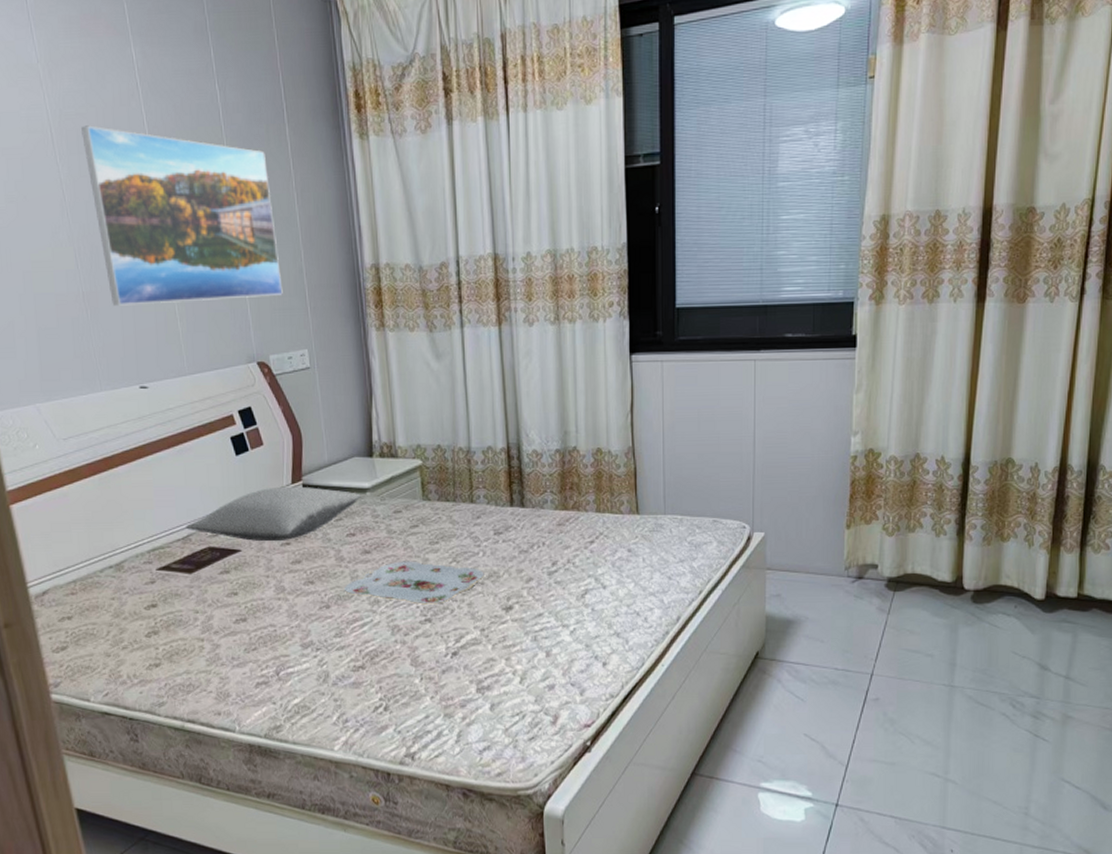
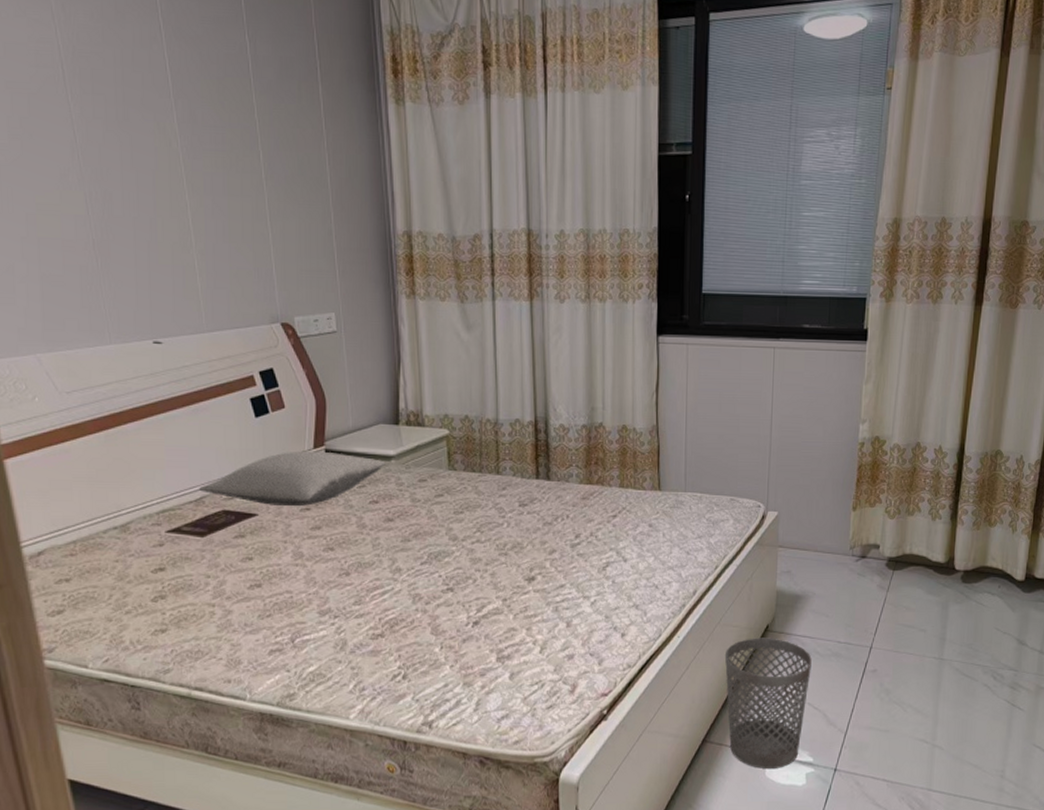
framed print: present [81,125,283,306] -> none [97,65,311,257]
serving tray: present [343,561,484,605] -> none [364,530,508,574]
wastebasket: none [712,665,807,803] -> present [724,638,812,769]

